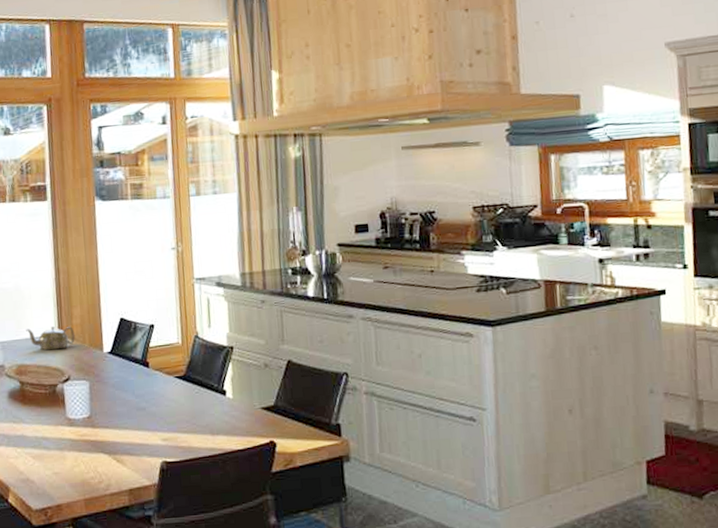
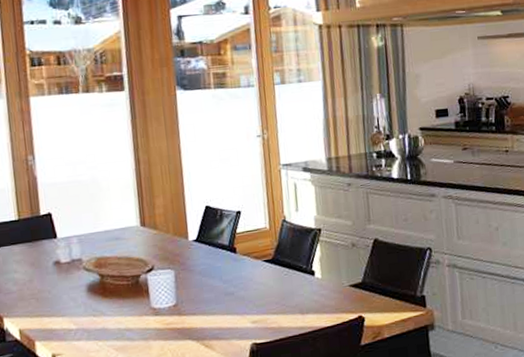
teapot: present [26,326,75,351] -> none [104,216,158,242]

